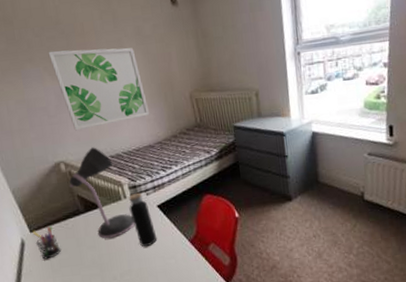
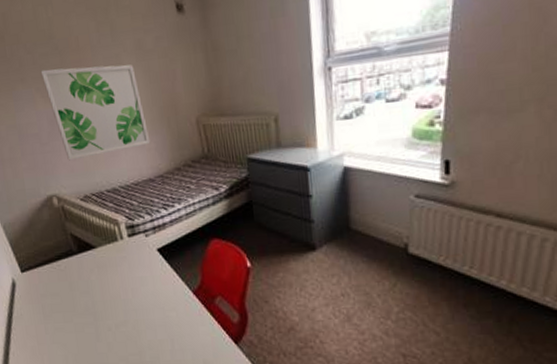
pen holder: present [32,225,62,260] -> none [23,266,54,304]
desk lamp: present [69,147,135,239] -> none [61,179,132,284]
water bottle: present [129,190,158,247] -> none [126,231,157,296]

